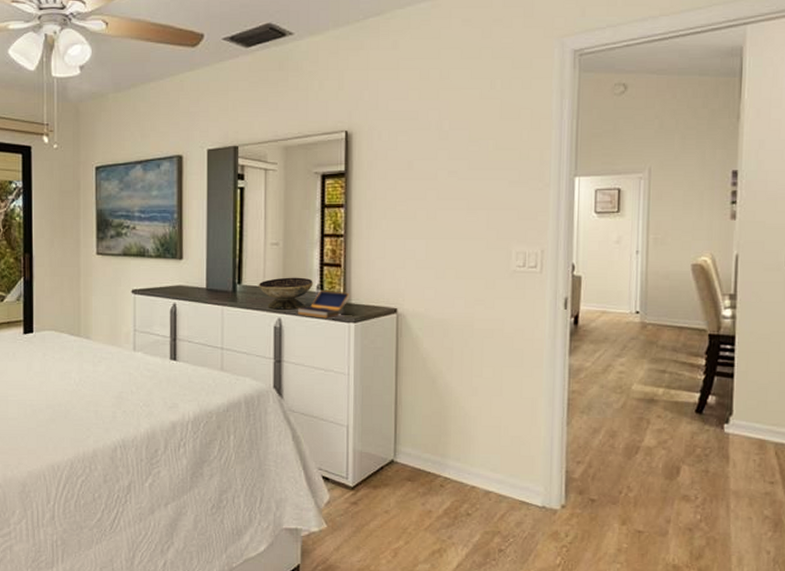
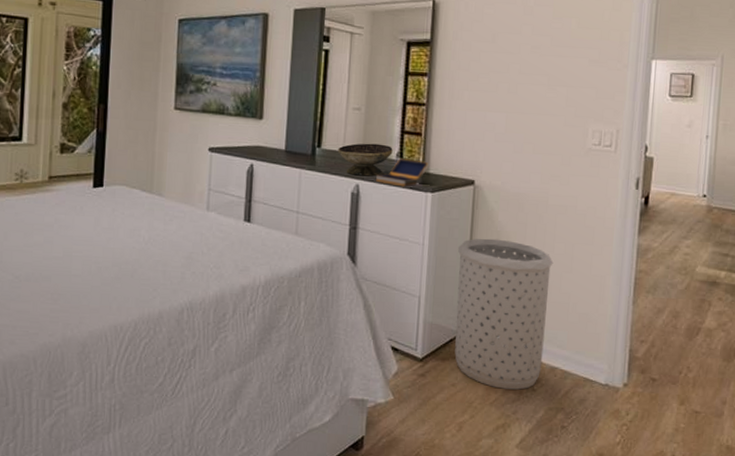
laundry basket: none [384,365,482,515] -> present [454,238,554,390]

